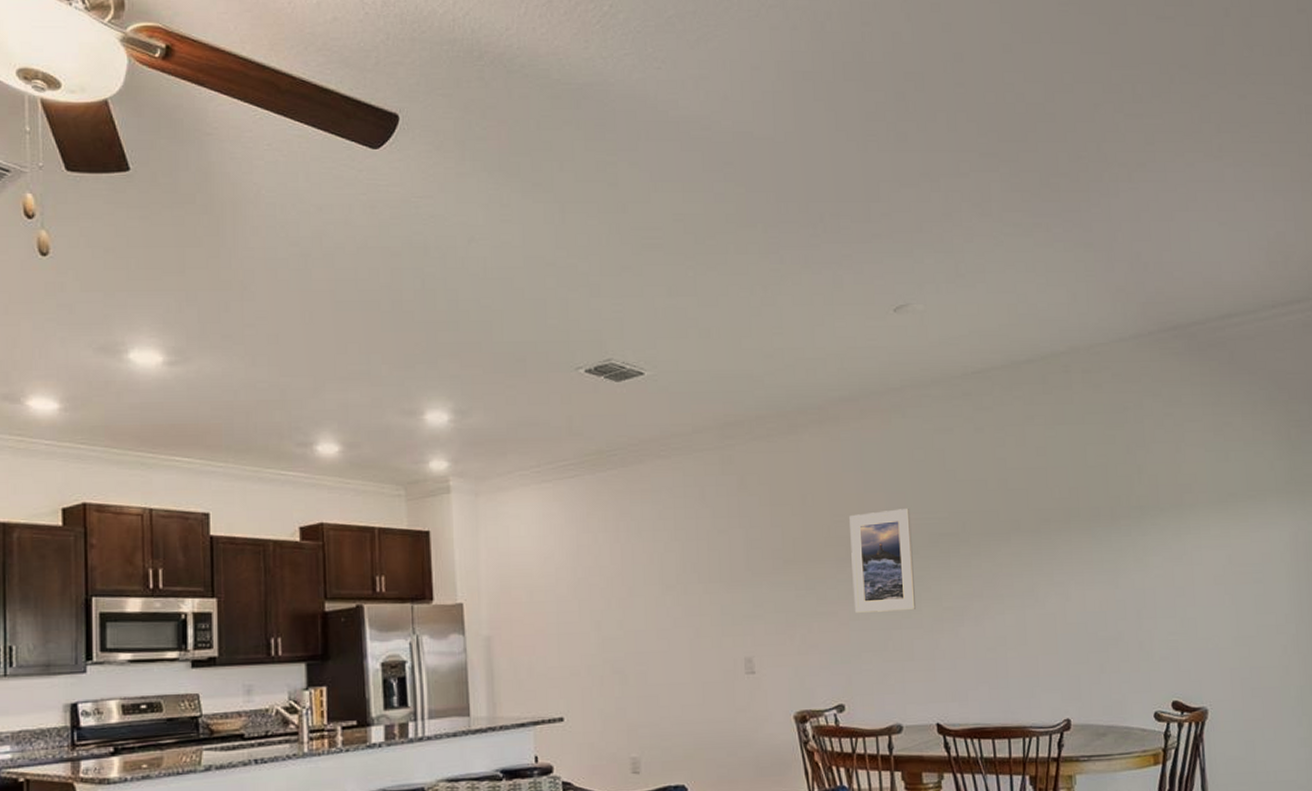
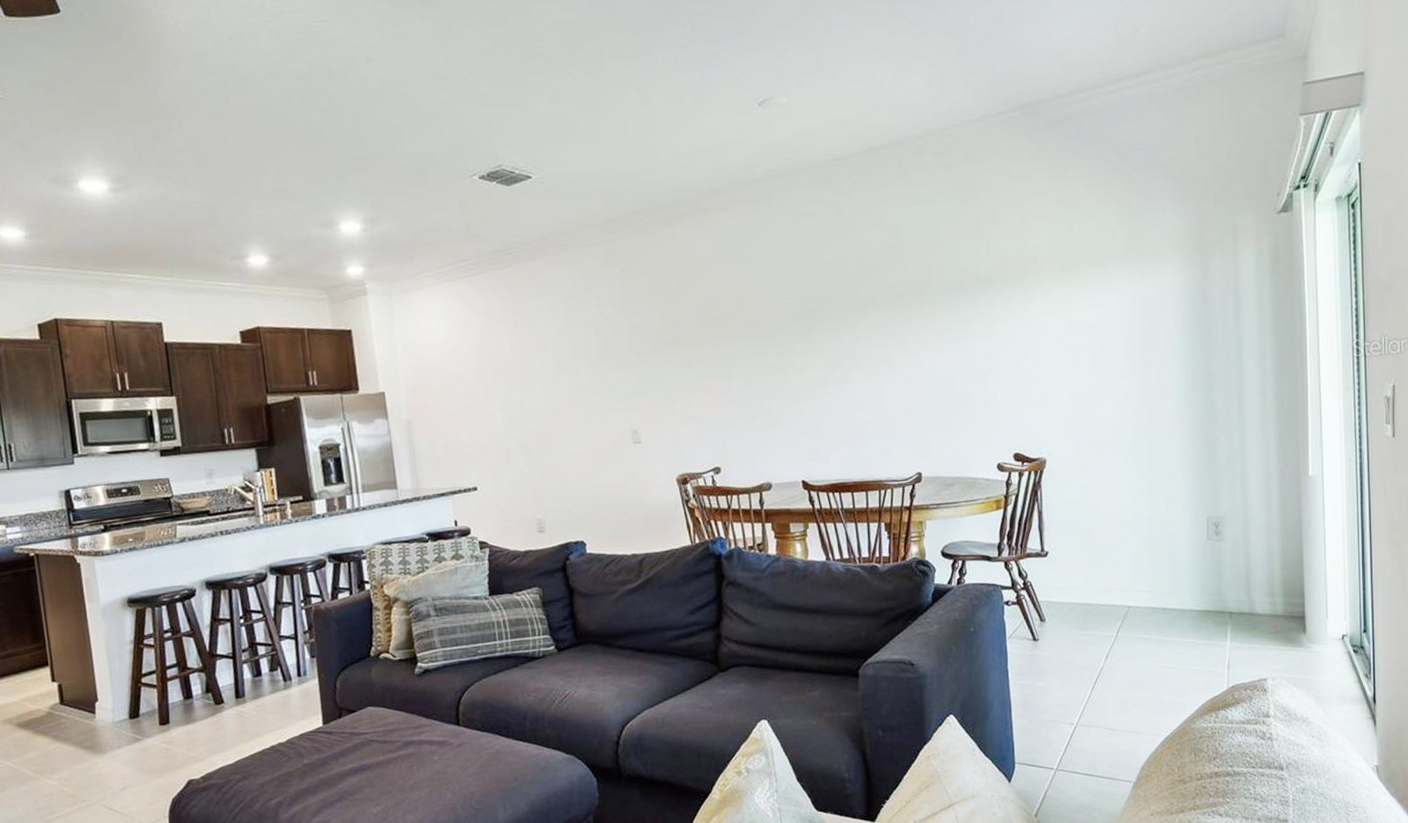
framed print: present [849,509,917,613] -> none [721,290,783,386]

